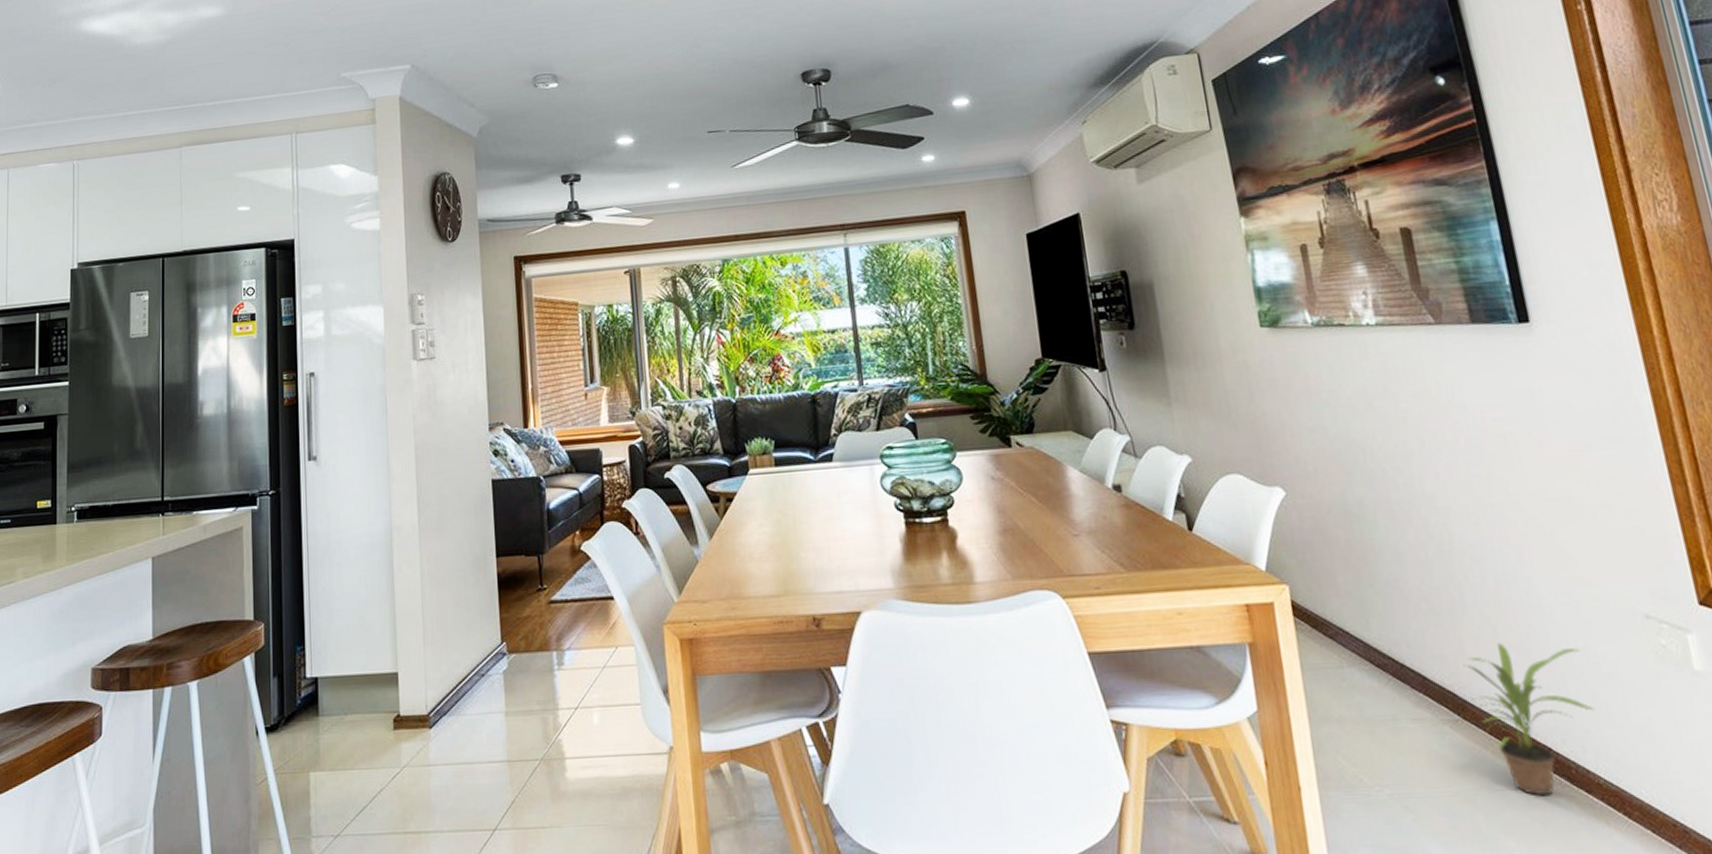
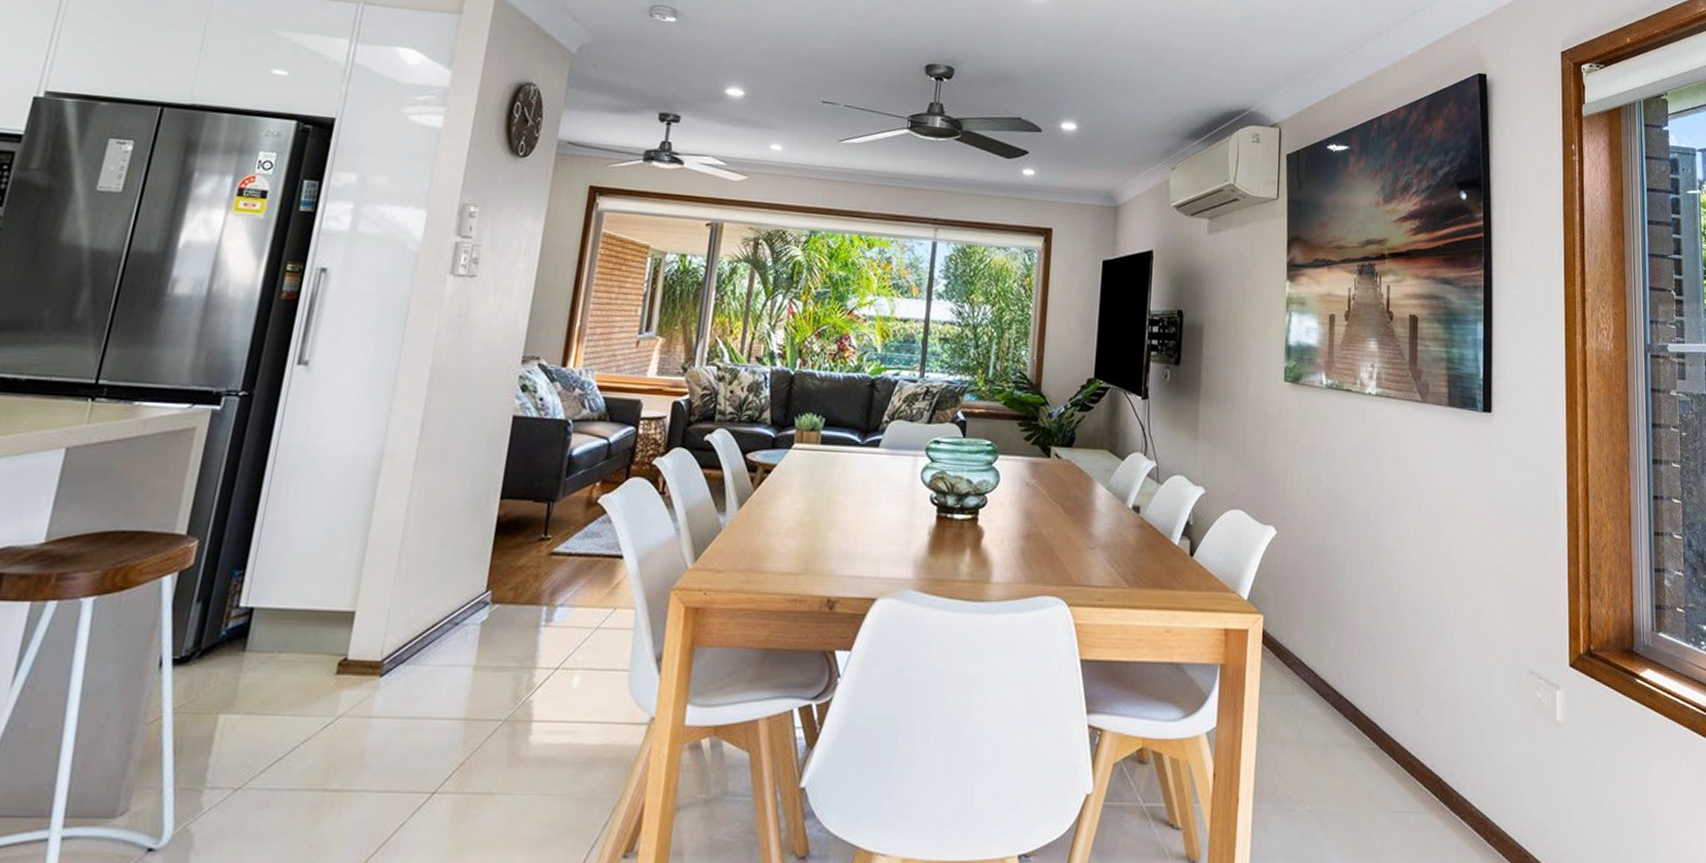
potted plant: present [1462,642,1595,797] -> none [1388,683,1480,820]

